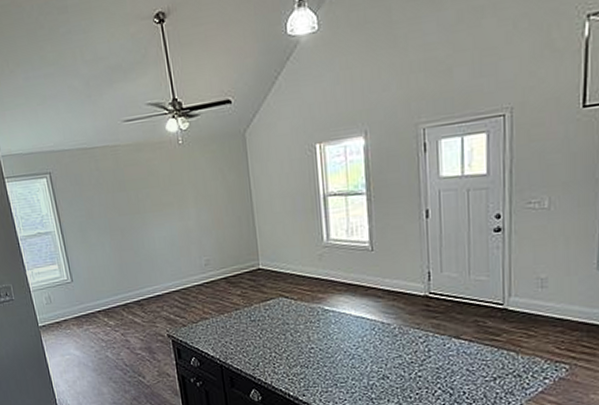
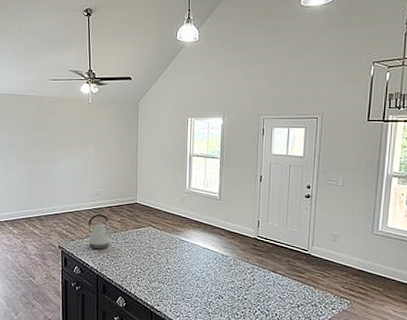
kettle: none [201,289,234,334] -> present [87,214,113,250]

